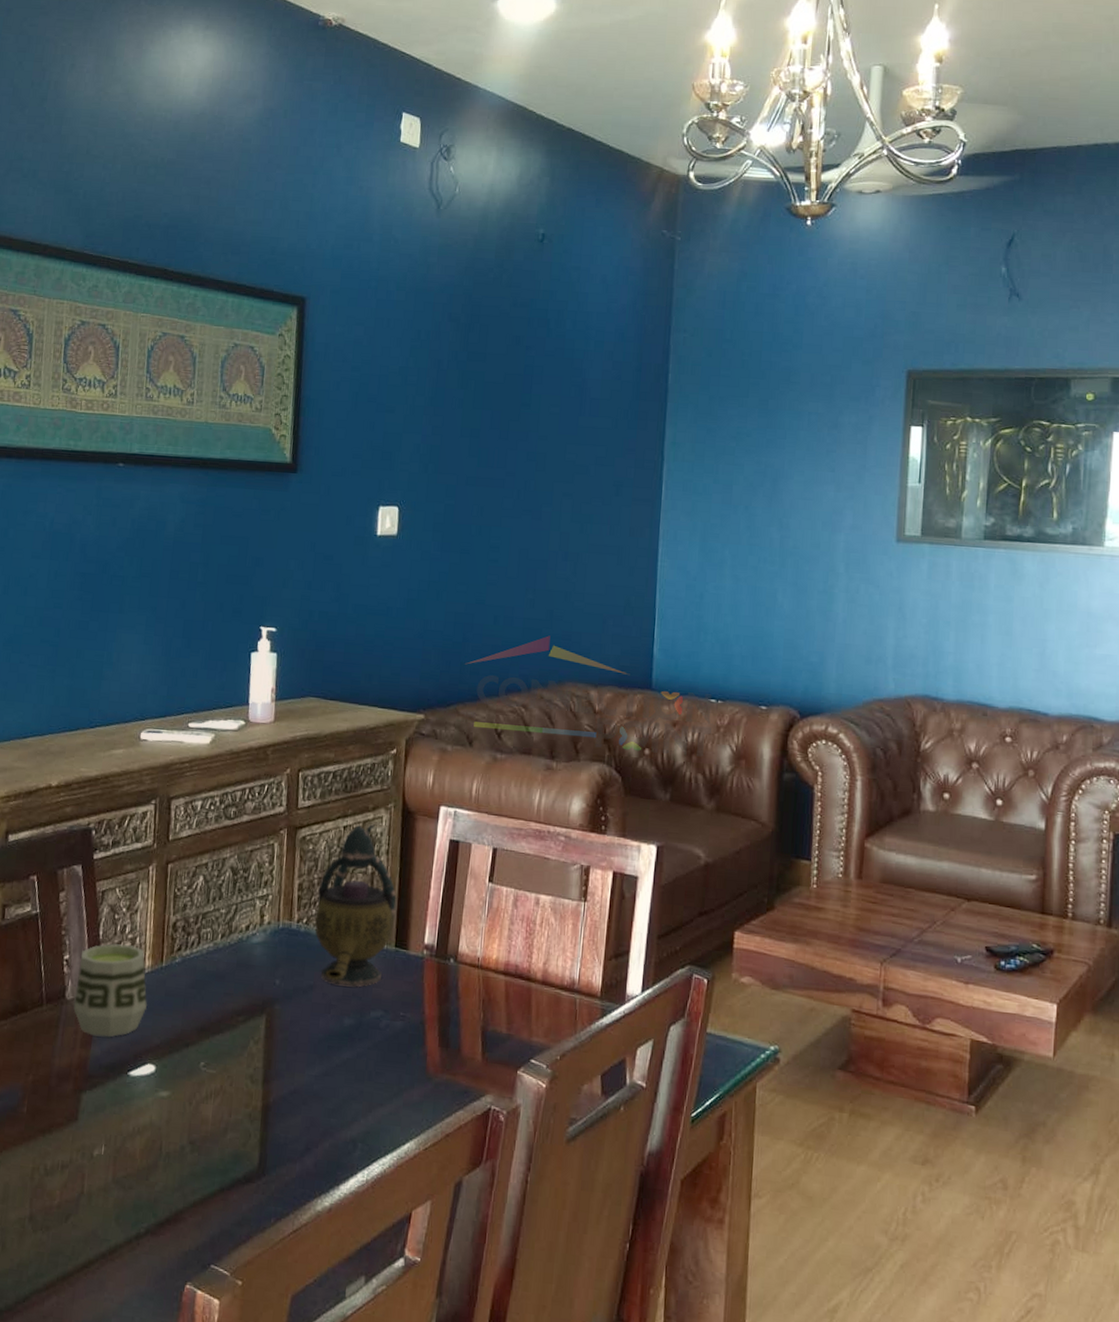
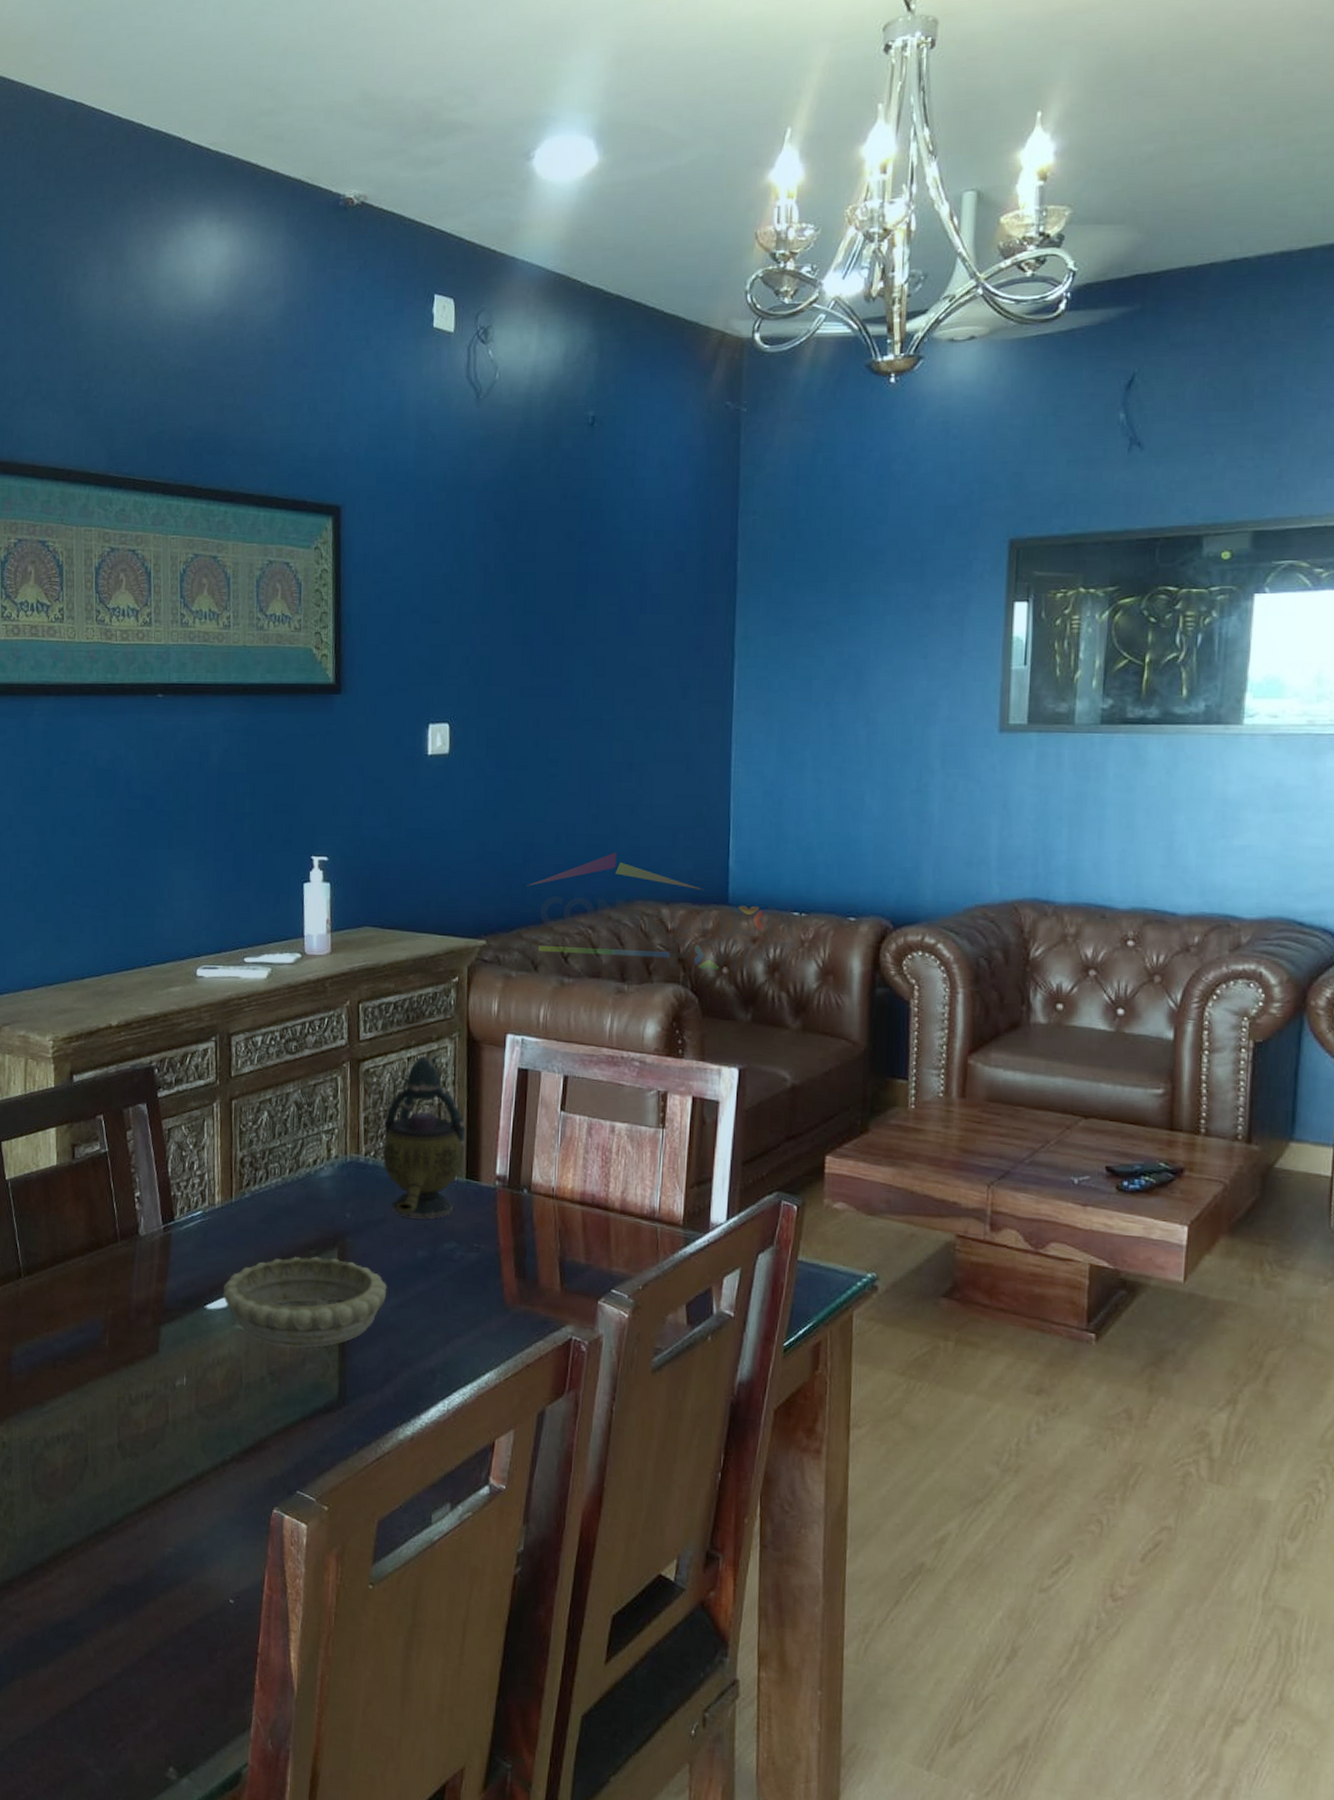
cup: present [73,943,148,1038] -> none [147,1180,220,1272]
decorative bowl: none [148,1023,313,1117] -> present [223,1256,387,1349]

